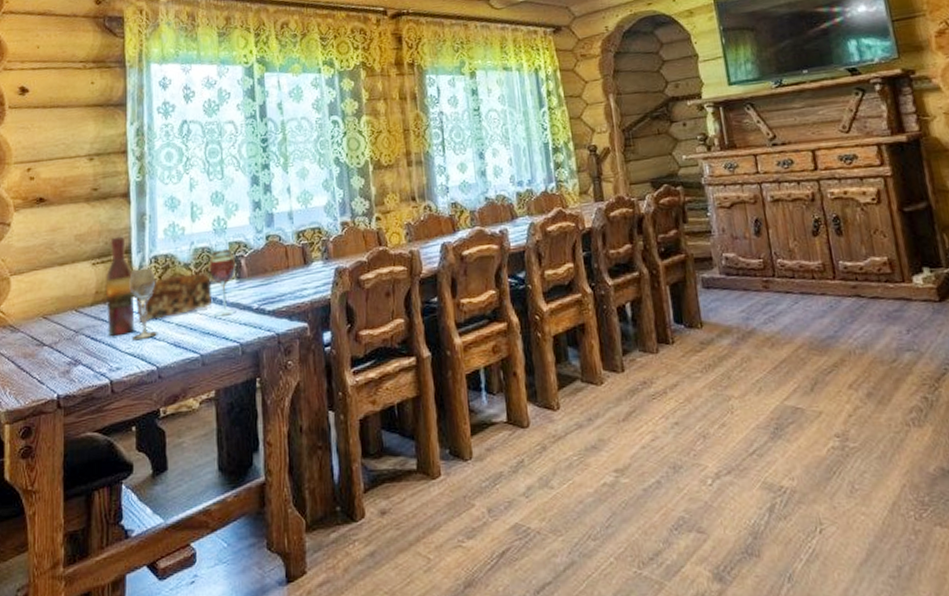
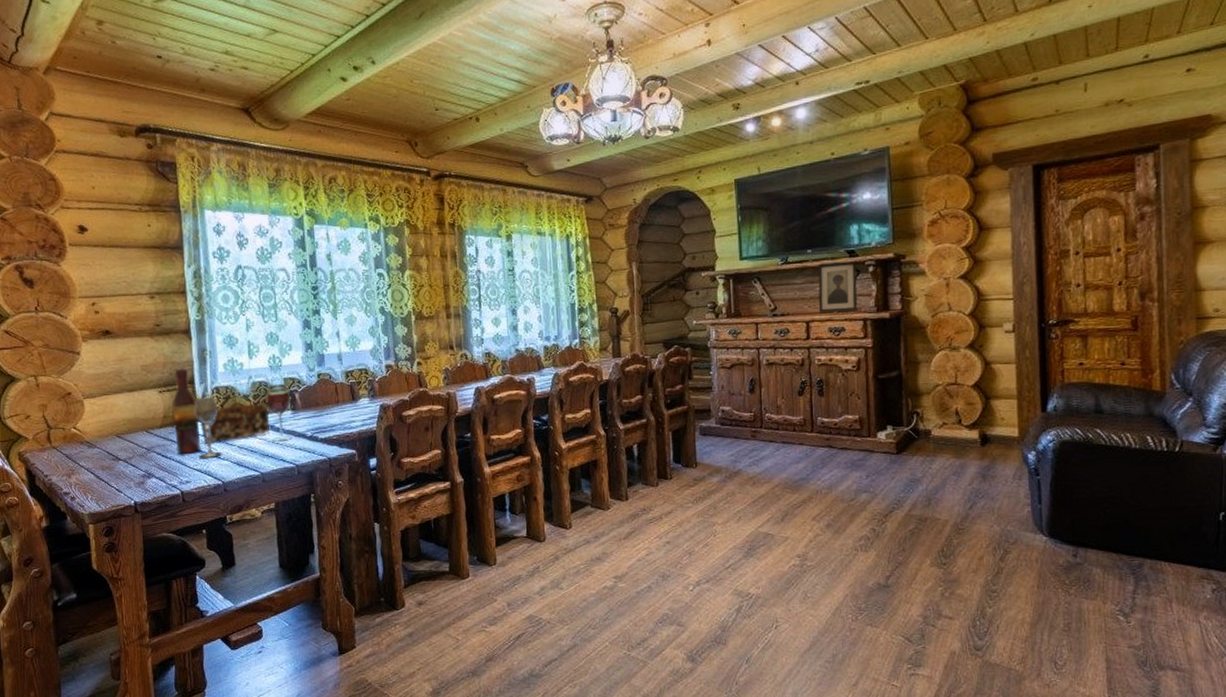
picture frame: none [818,80,868,139] -> present [818,261,857,312]

